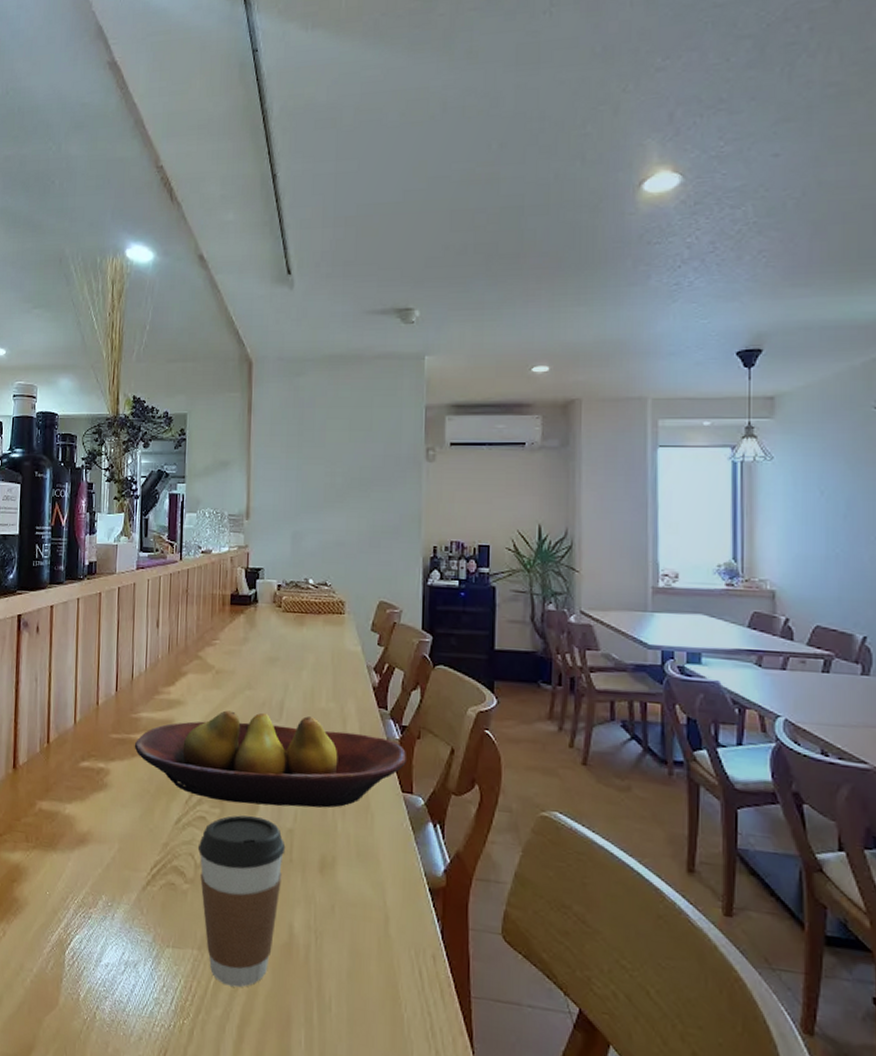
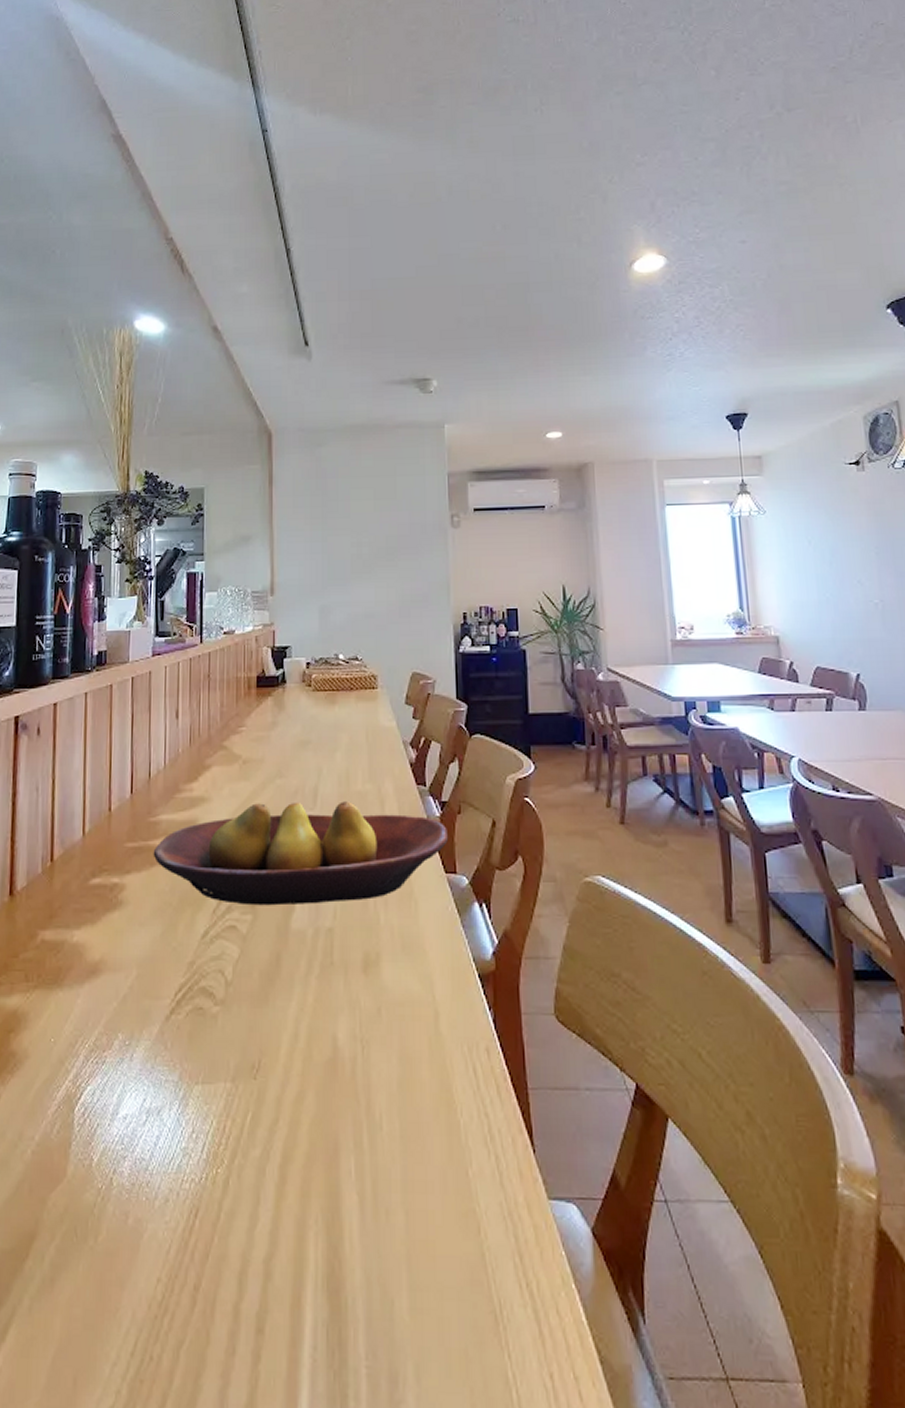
coffee cup: present [199,815,286,988] -> none [229,919,326,1119]

